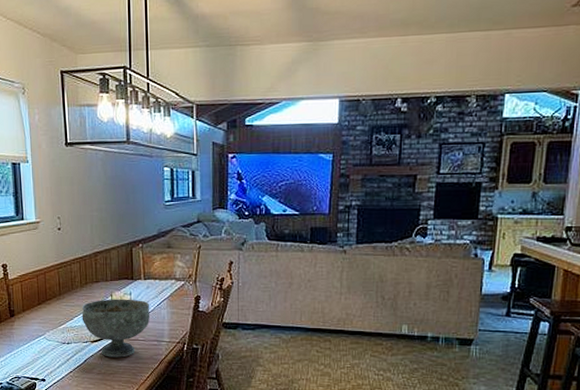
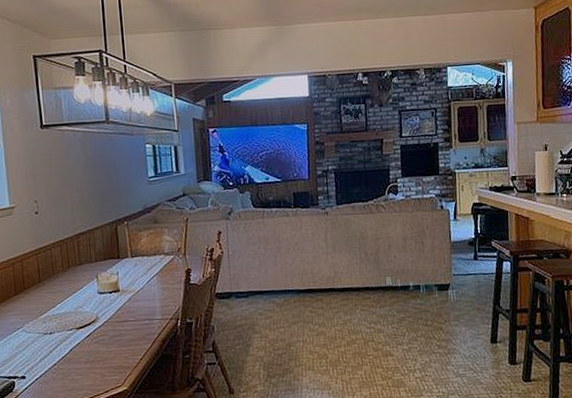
decorative bowl: present [81,299,149,358] -> none [65,278,140,343]

